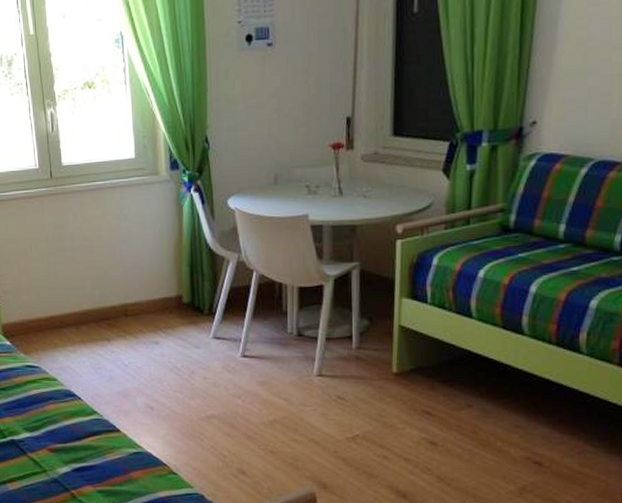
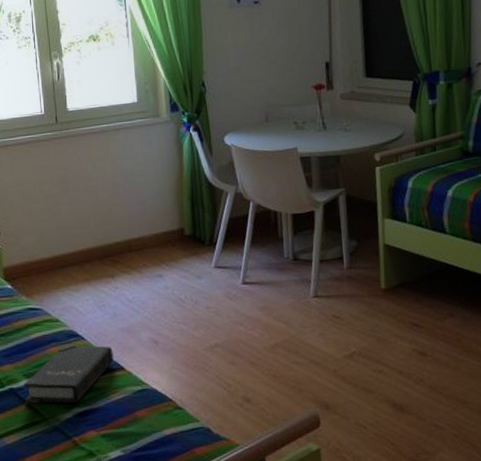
hardback book: none [24,403,110,460] -> present [24,344,114,404]

